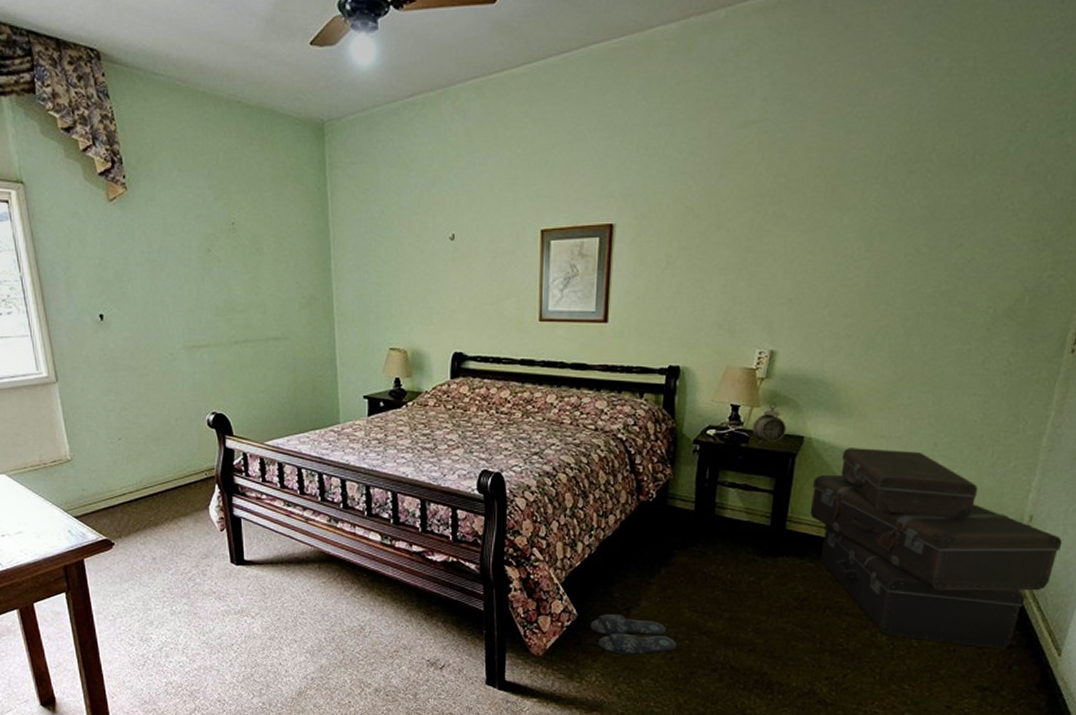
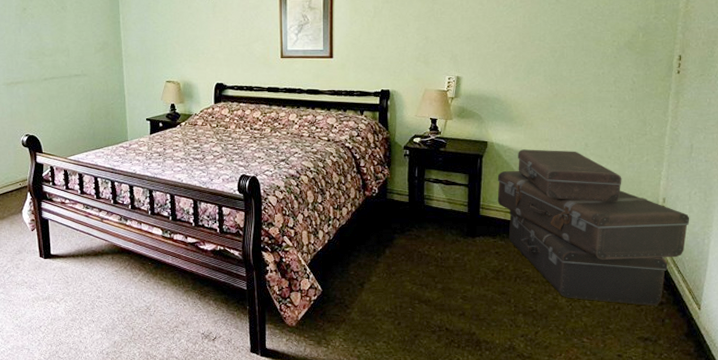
slippers: present [590,614,678,656] -> none [332,289,403,323]
alarm clock: present [752,402,787,444] -> none [448,115,474,148]

